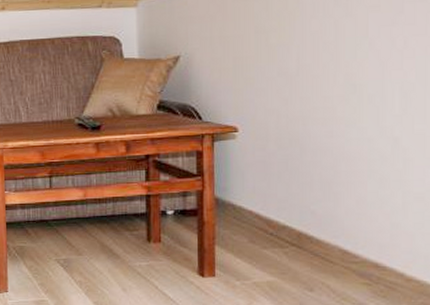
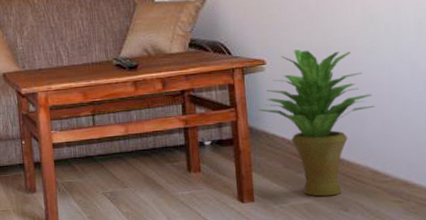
potted plant: none [226,118,350,275] -> present [258,49,375,197]

